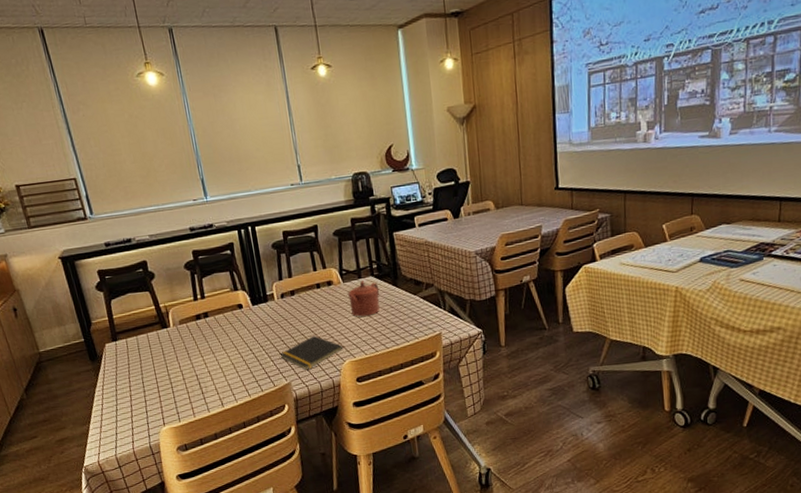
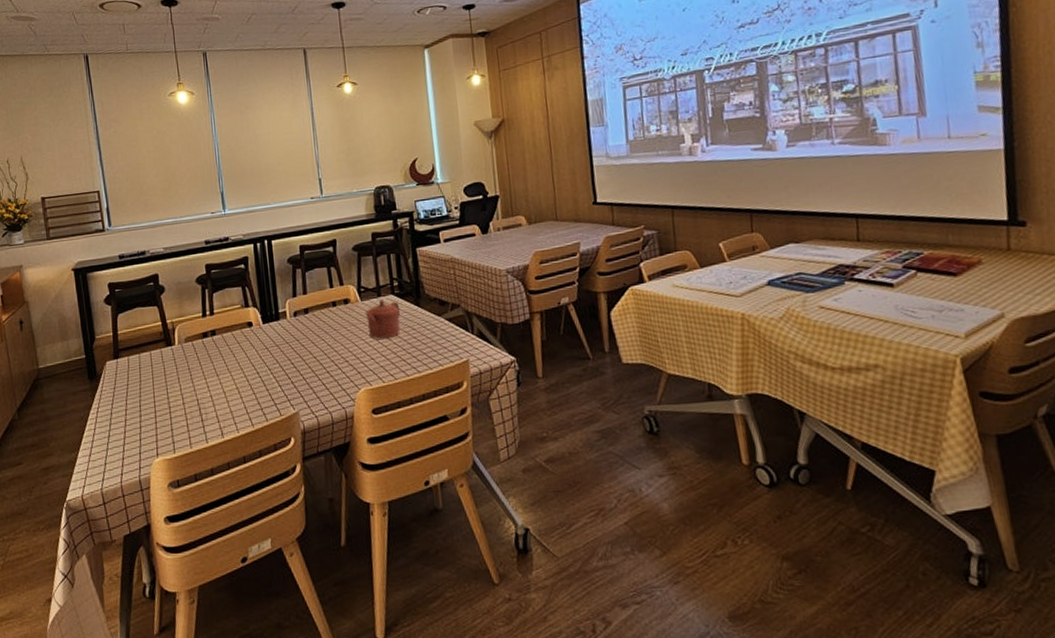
notepad: present [279,335,344,371] -> none [288,358,359,399]

